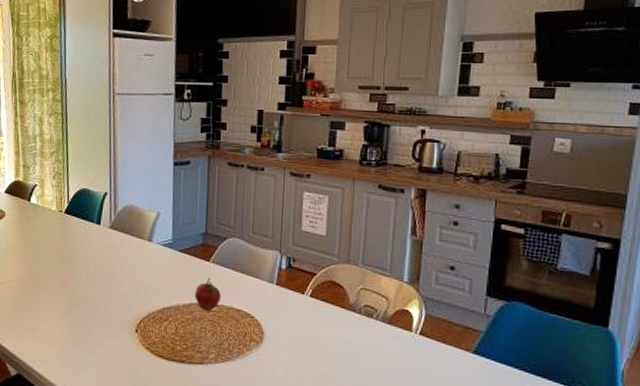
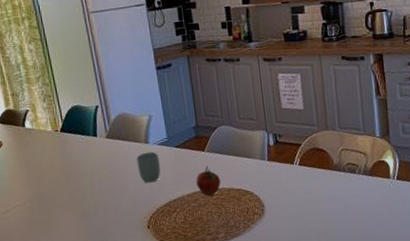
cup: none [136,250,160,285] -> present [136,151,161,183]

